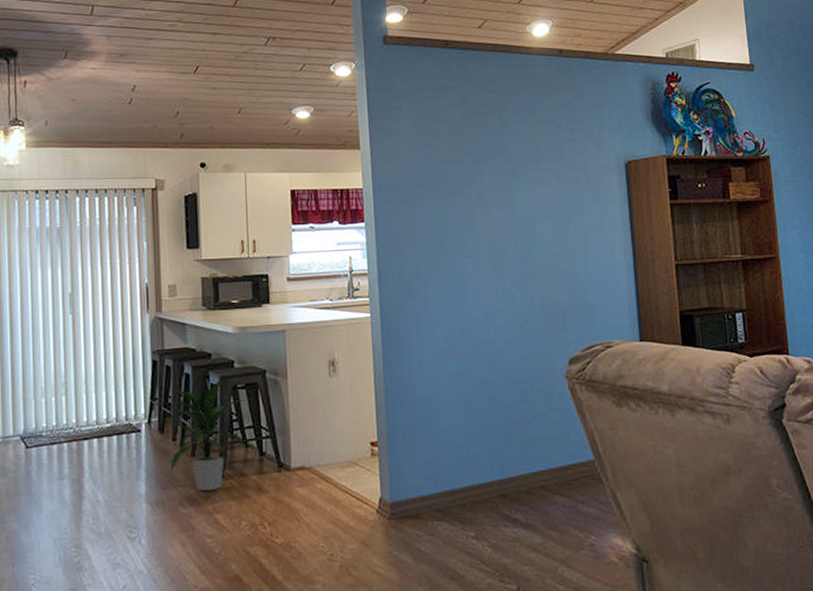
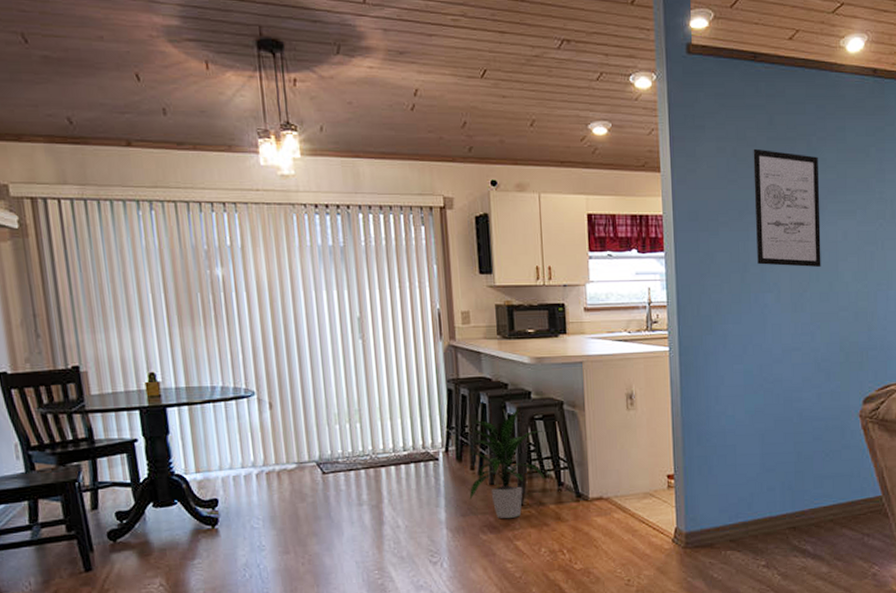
wall art: none [448,124,519,232] -> present [753,148,821,267]

